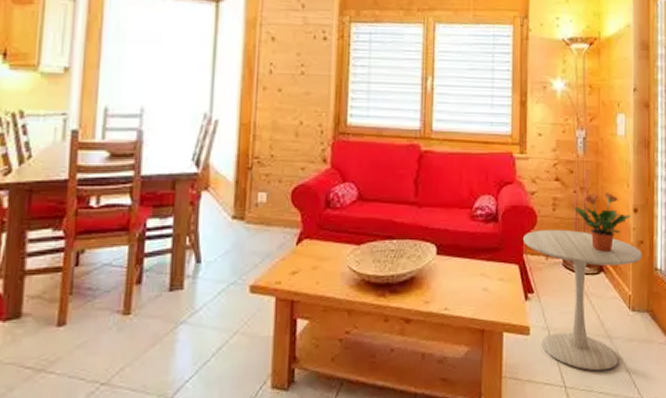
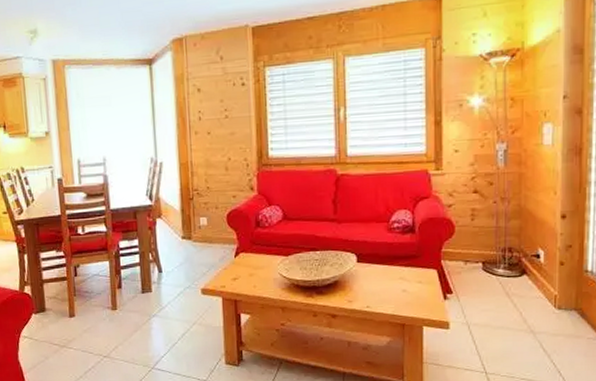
side table: present [522,229,642,371] -> none [440,237,570,361]
potted plant: present [574,191,630,252] -> none [494,200,558,257]

